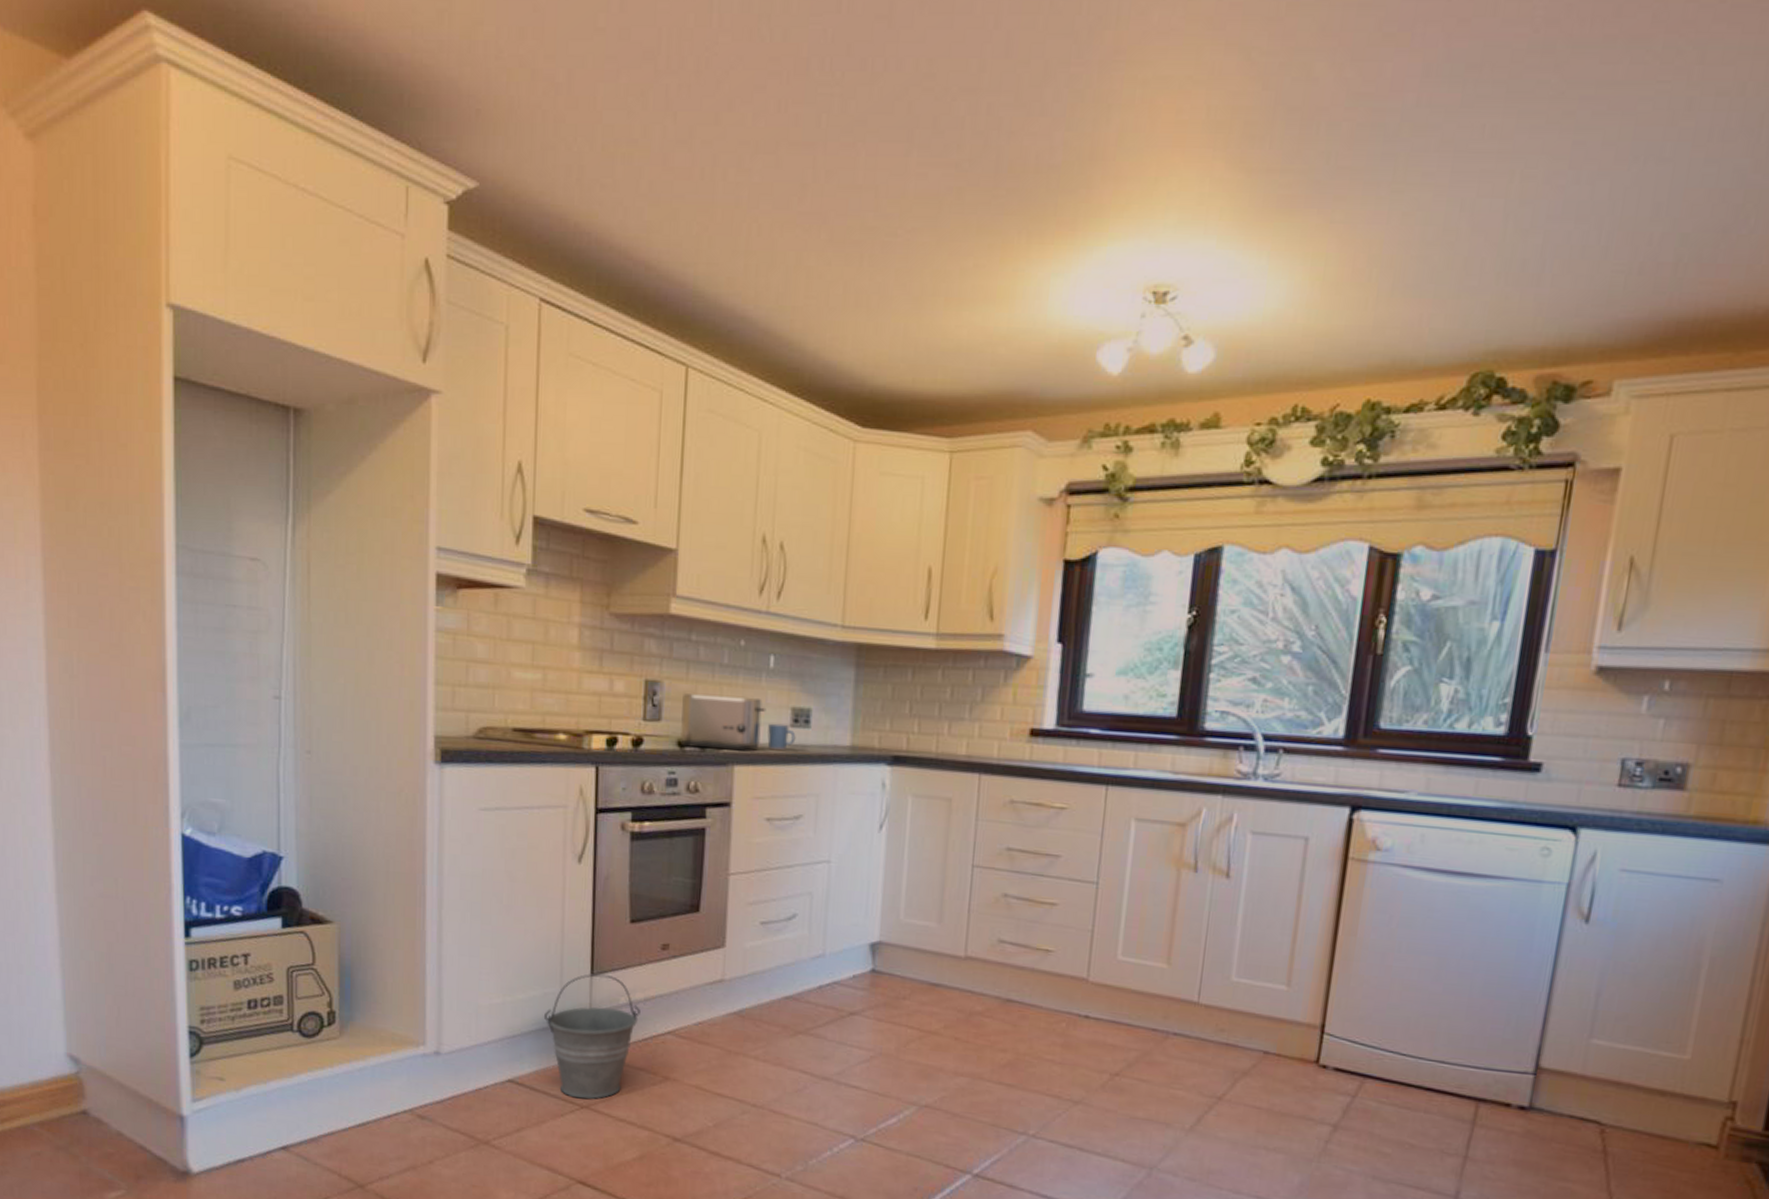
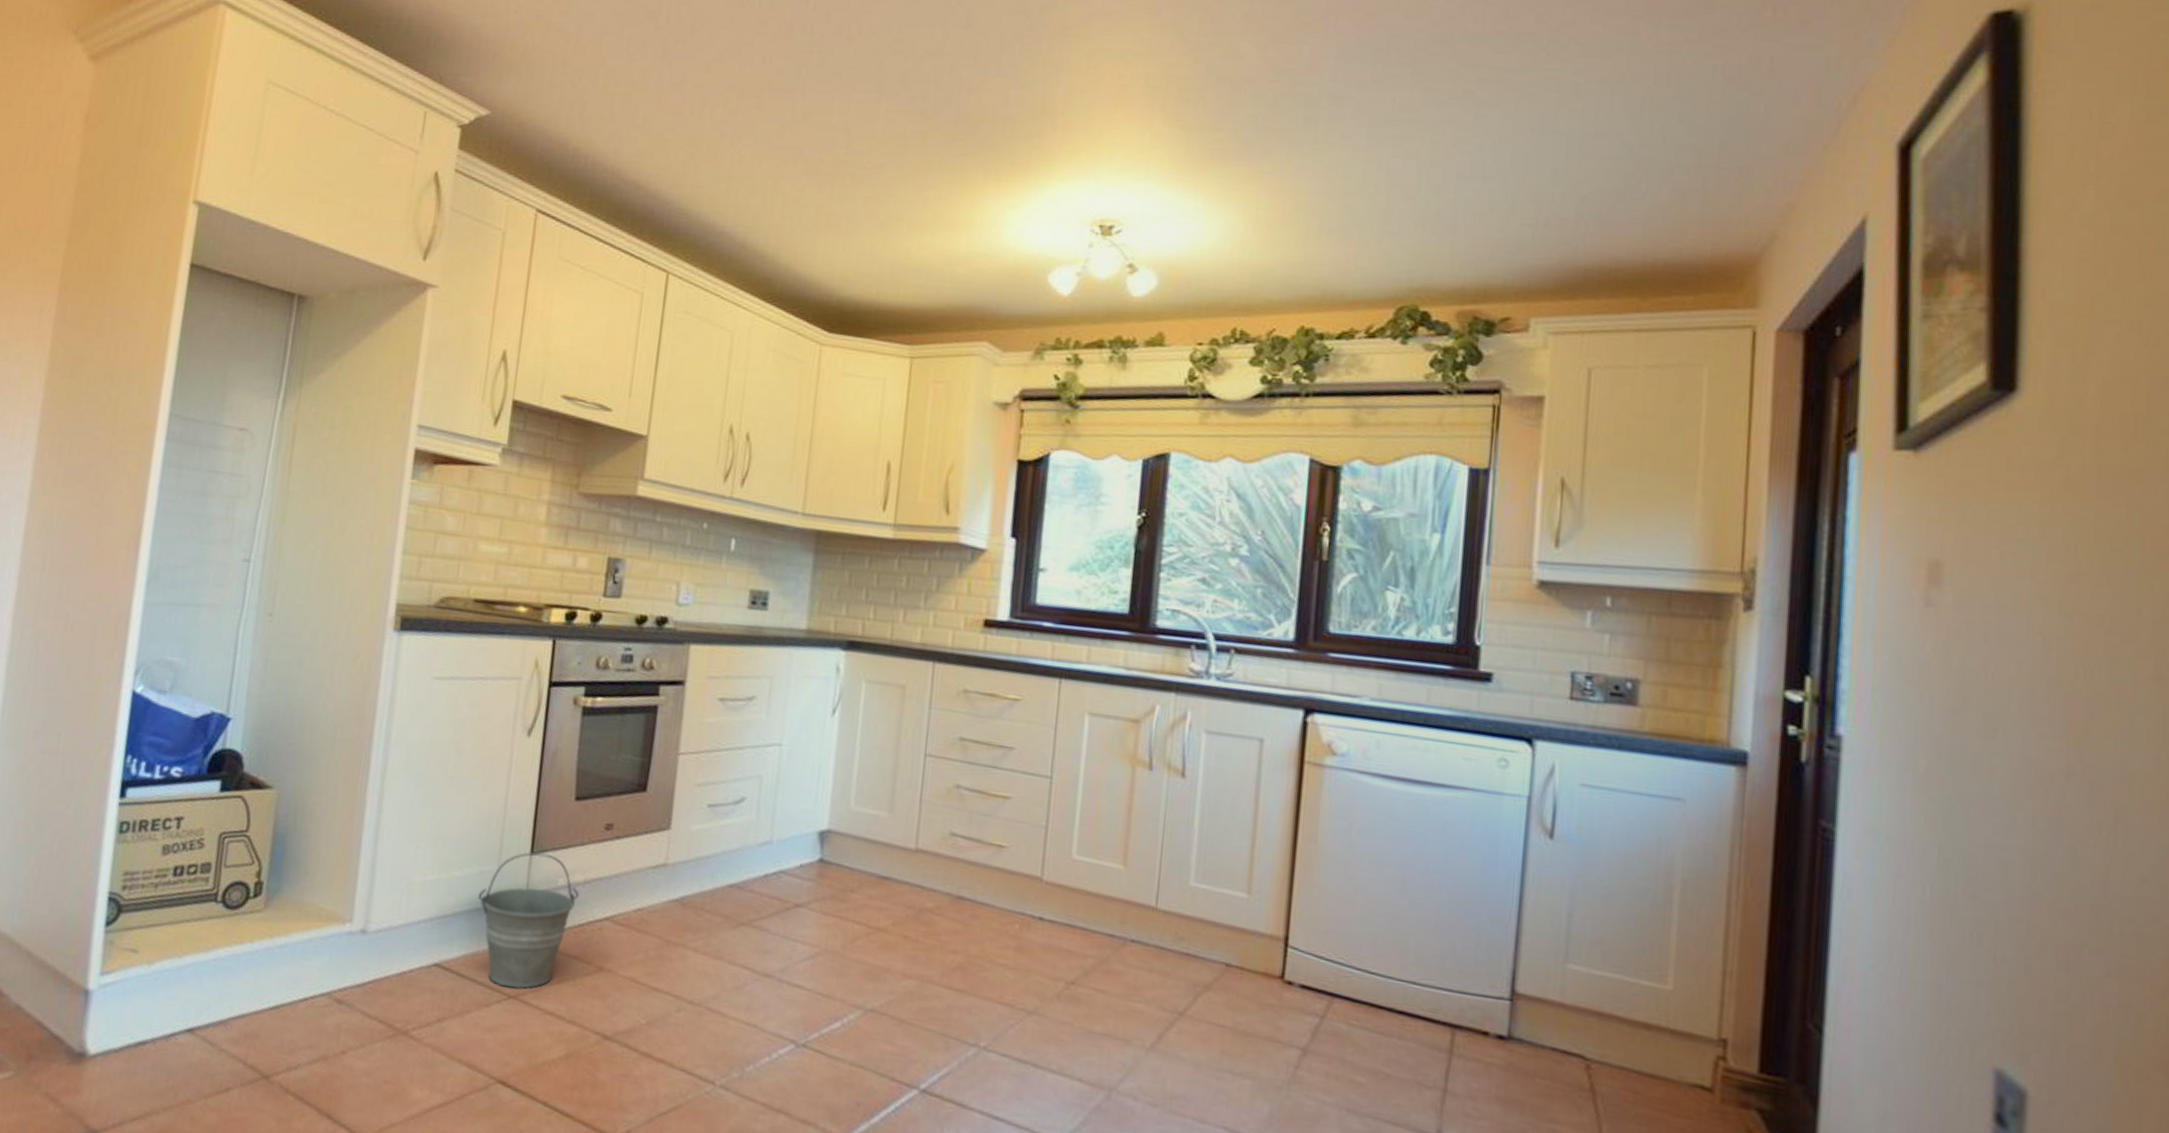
toaster: present [680,693,766,752] -> none [639,572,725,631]
mug: present [767,723,796,751] -> none [724,604,753,632]

